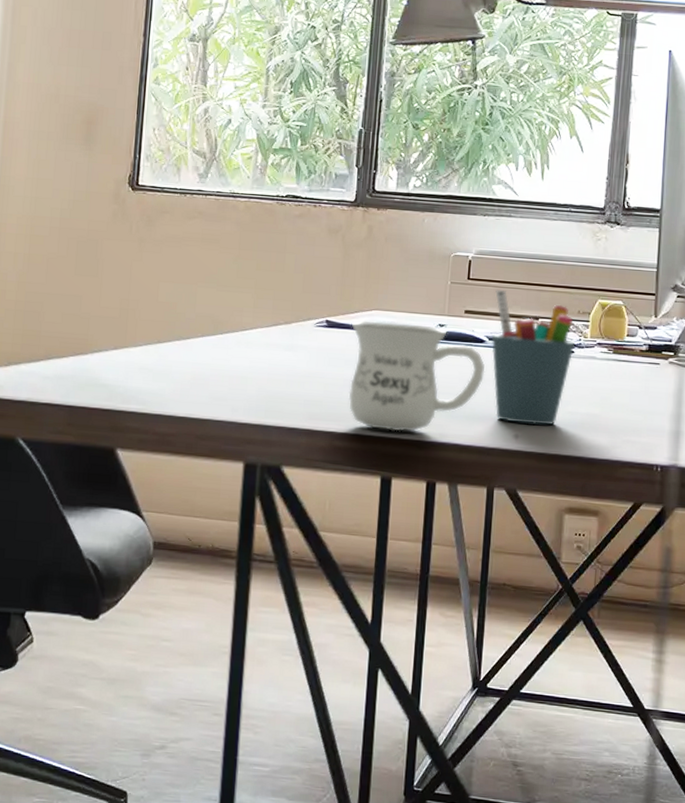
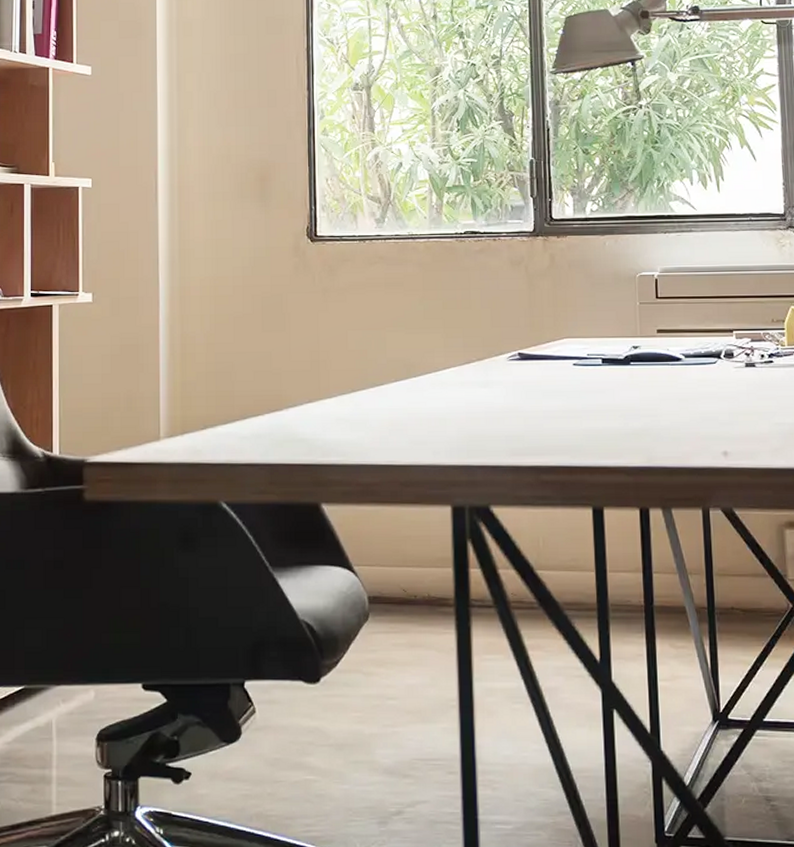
mug: present [348,320,485,432] -> none [544,348,685,460]
pen holder: present [491,289,575,425] -> none [686,305,774,439]

